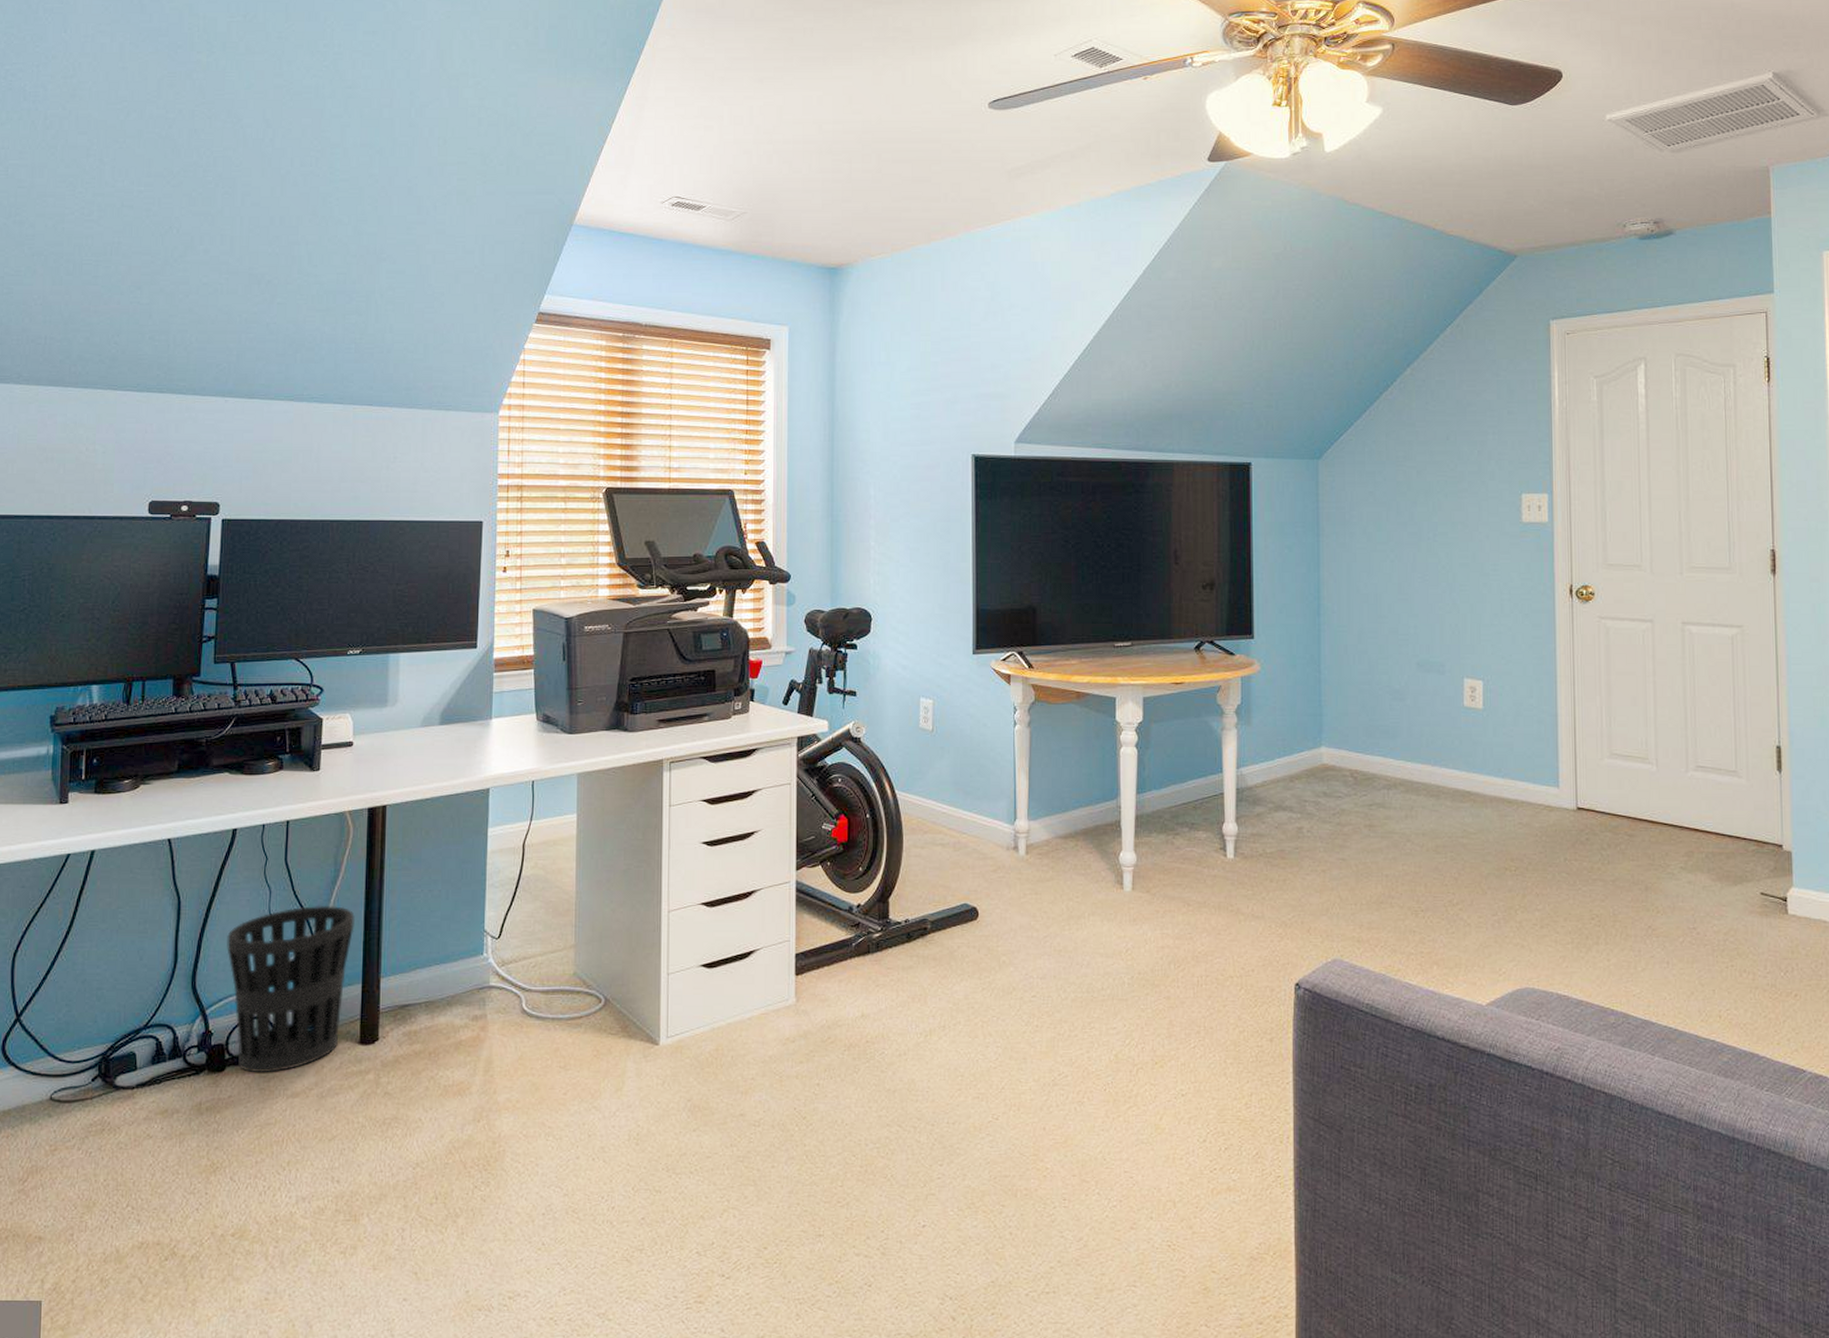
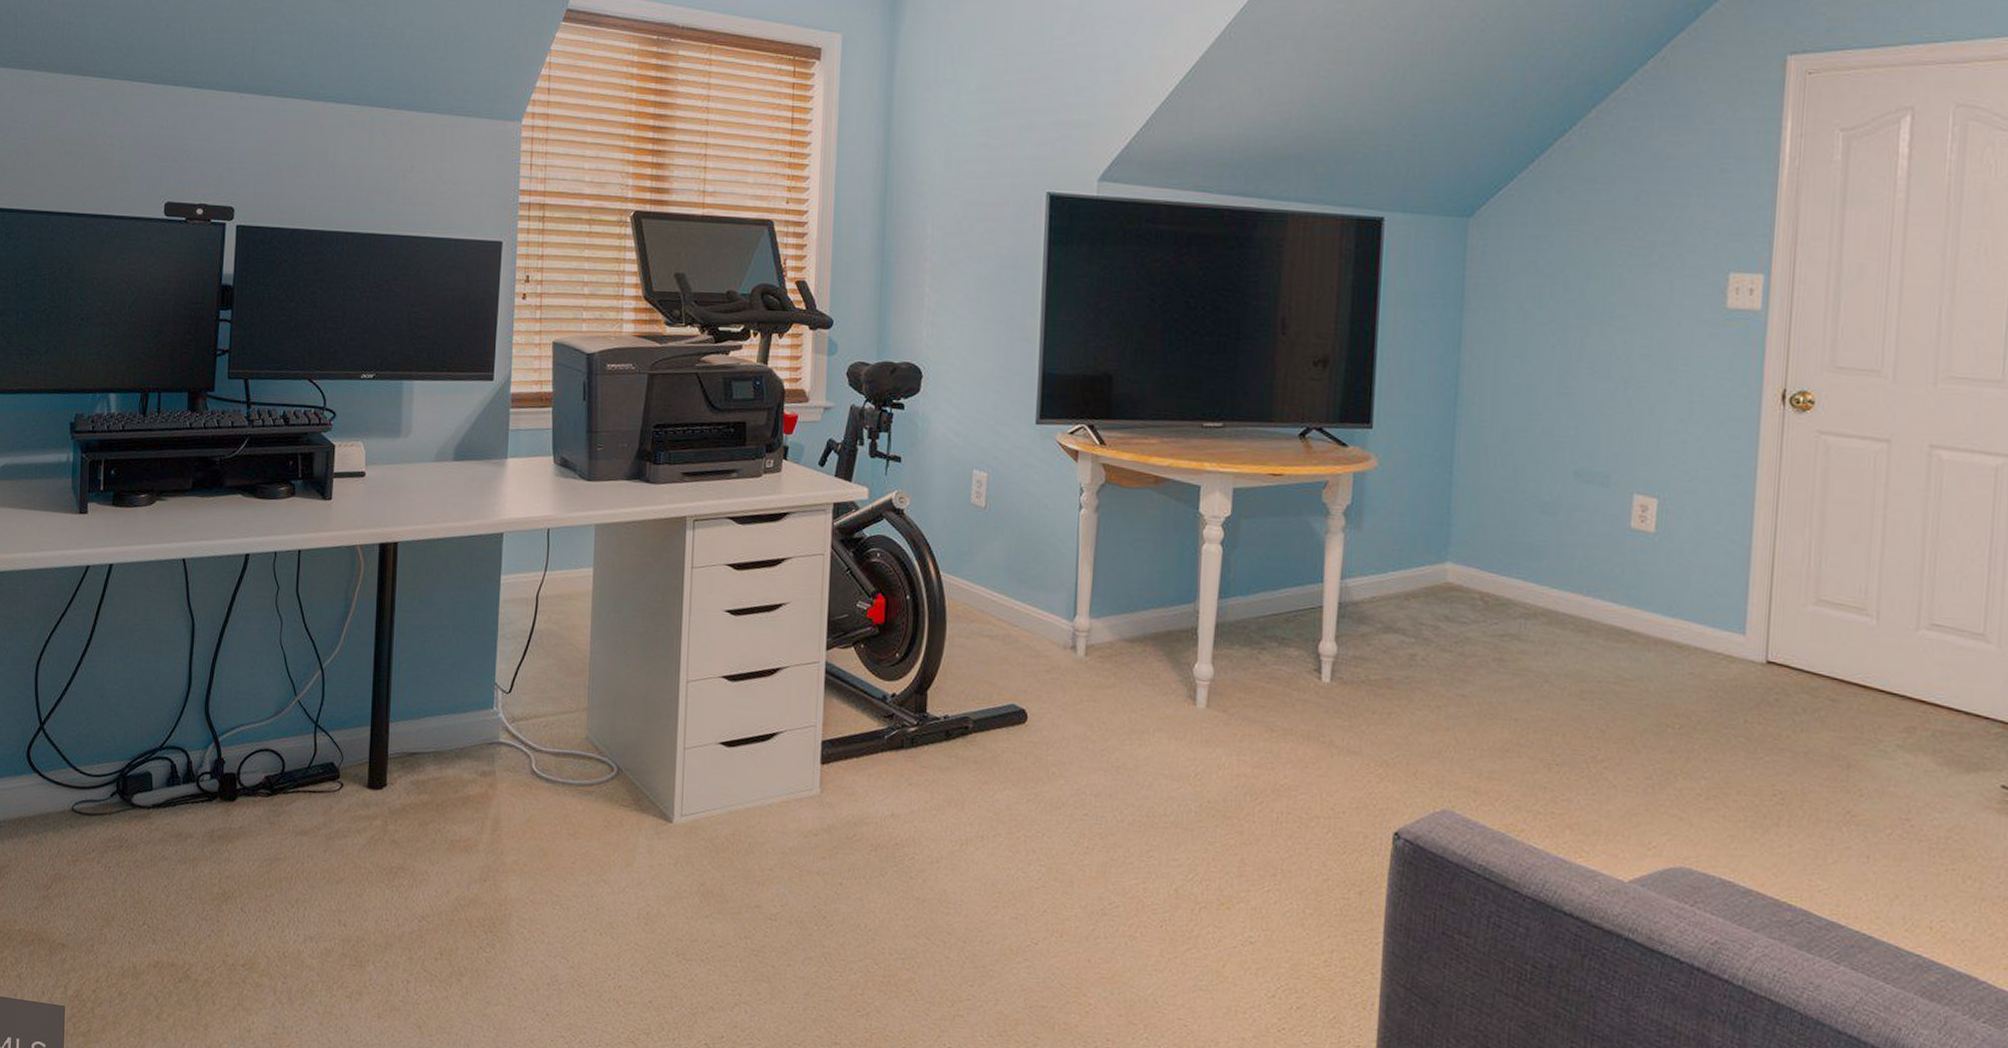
wastebasket: present [227,905,355,1073] -> none [239,640,365,808]

